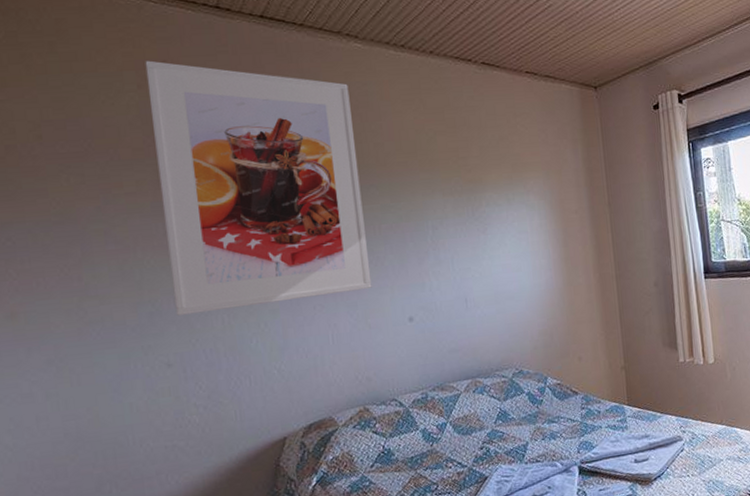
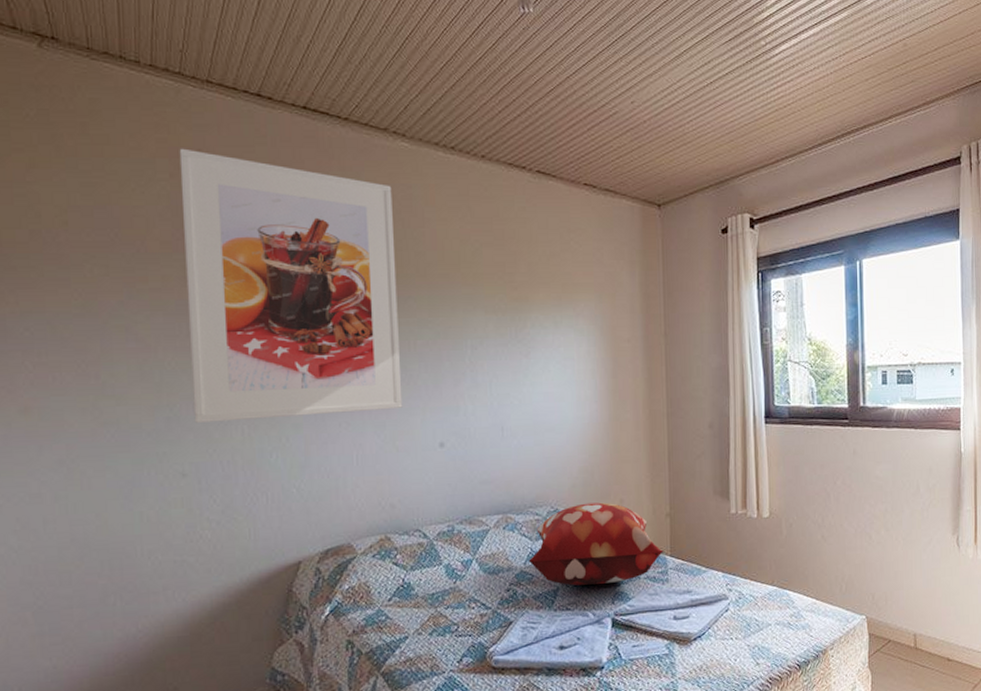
decorative pillow: none [498,361,622,439] -> present [528,502,664,586]

